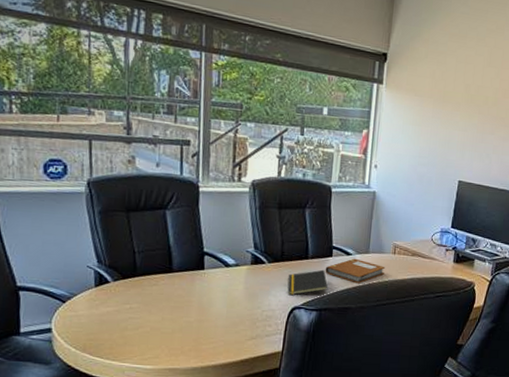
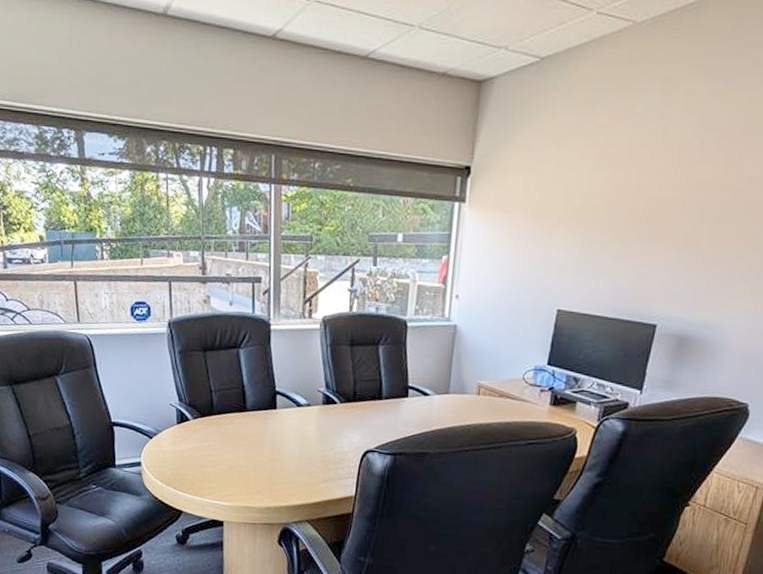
notepad: present [287,269,328,296] -> none [360,411,404,438]
notebook: present [325,258,386,284] -> none [400,399,468,427]

